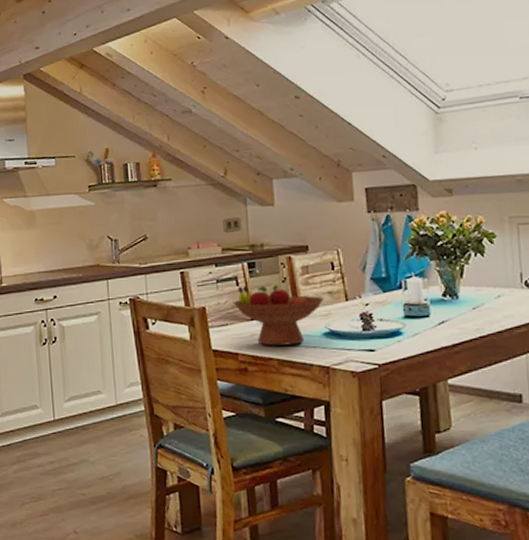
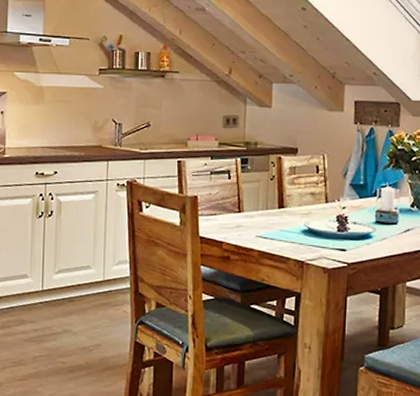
fruit bowl: present [232,285,325,346] -> none [223,179,307,239]

